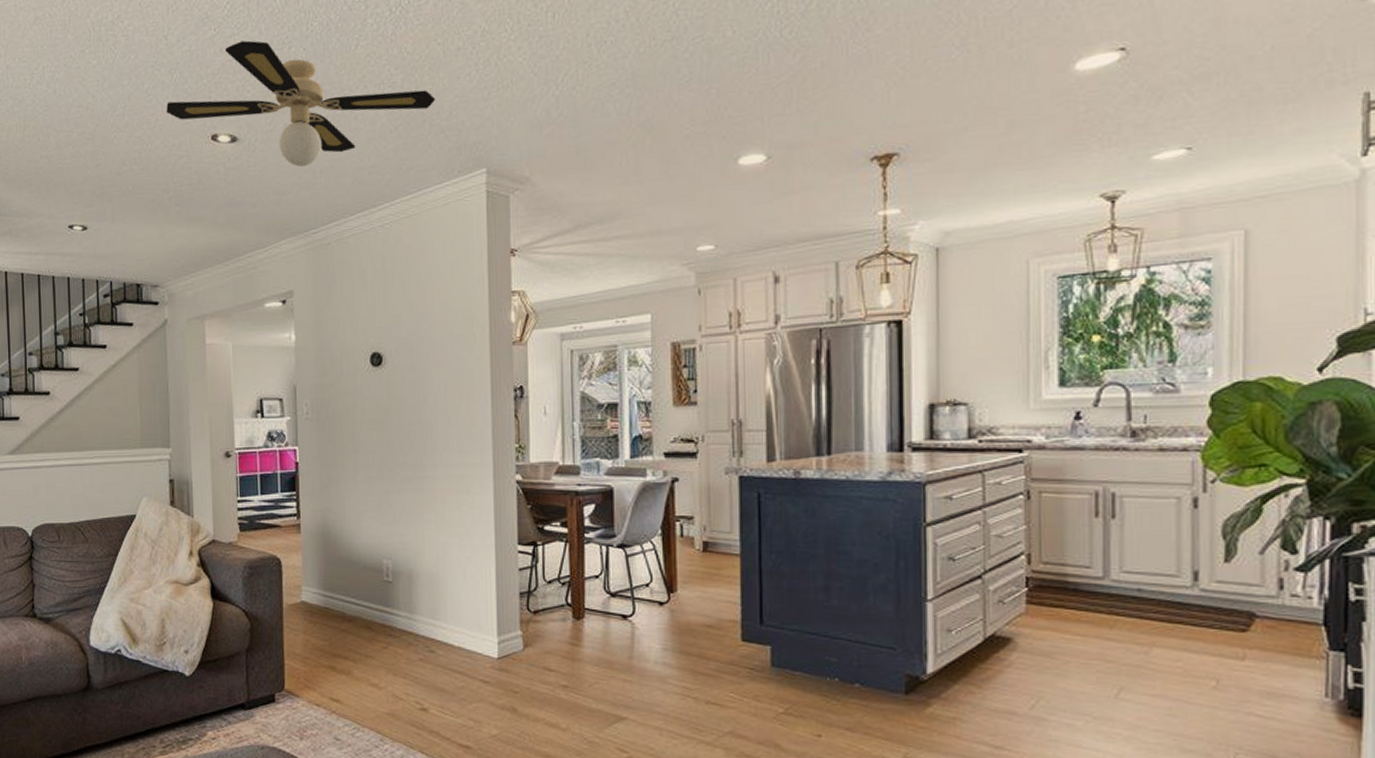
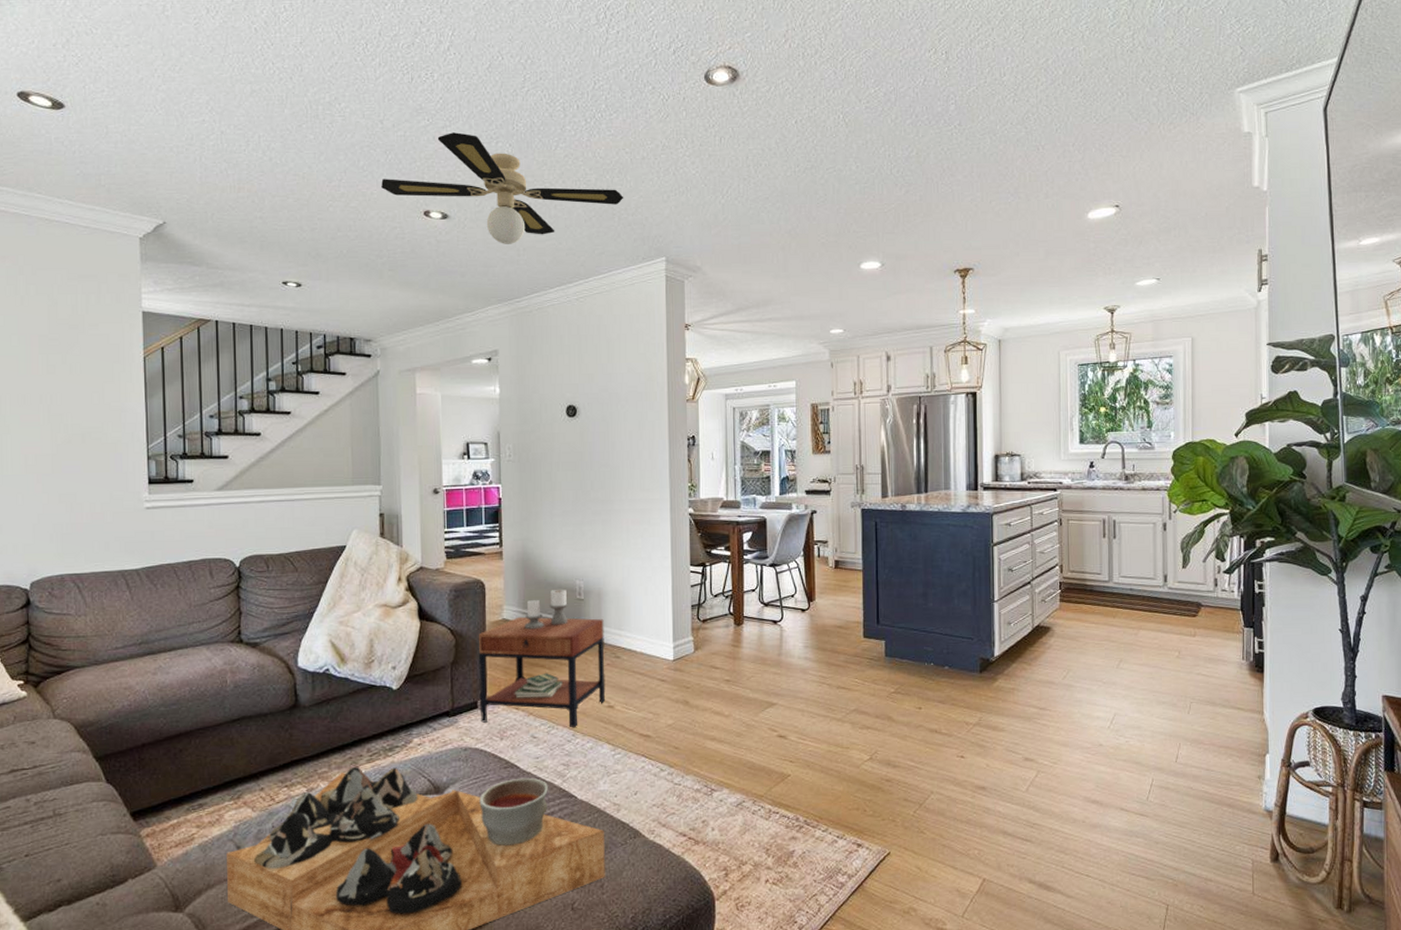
side table: none [275,568,418,732] -> present [478,588,606,728]

